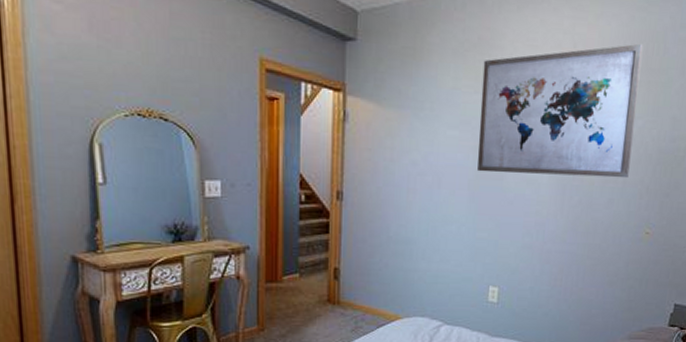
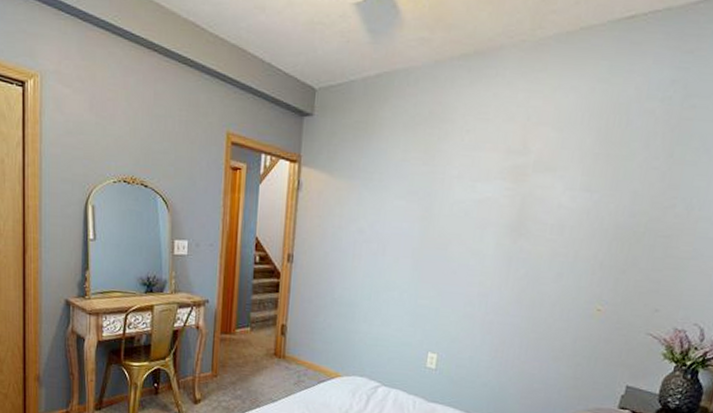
wall art: present [477,43,643,179] -> none [422,115,604,253]

